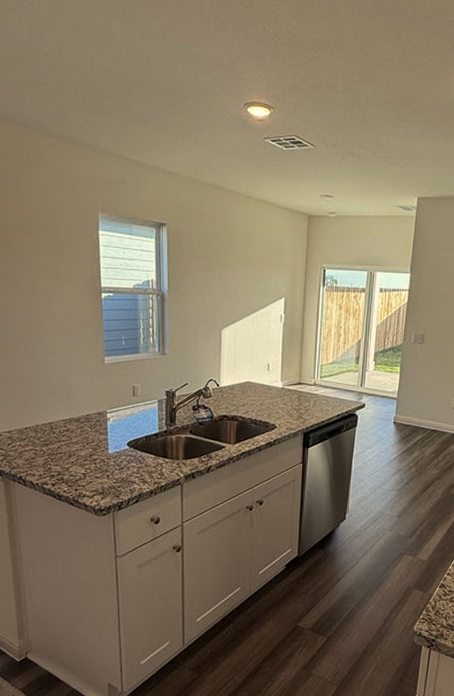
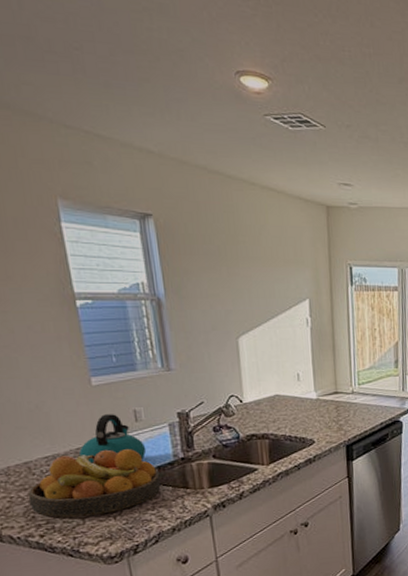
fruit bowl: none [48,417,146,472] -> present [27,449,161,518]
kettle: none [89,388,139,429] -> present [79,414,147,464]

